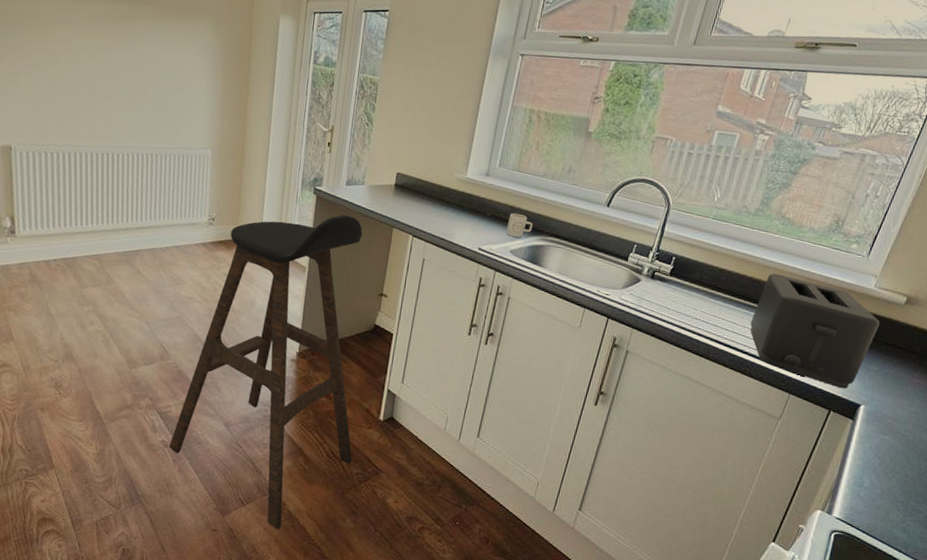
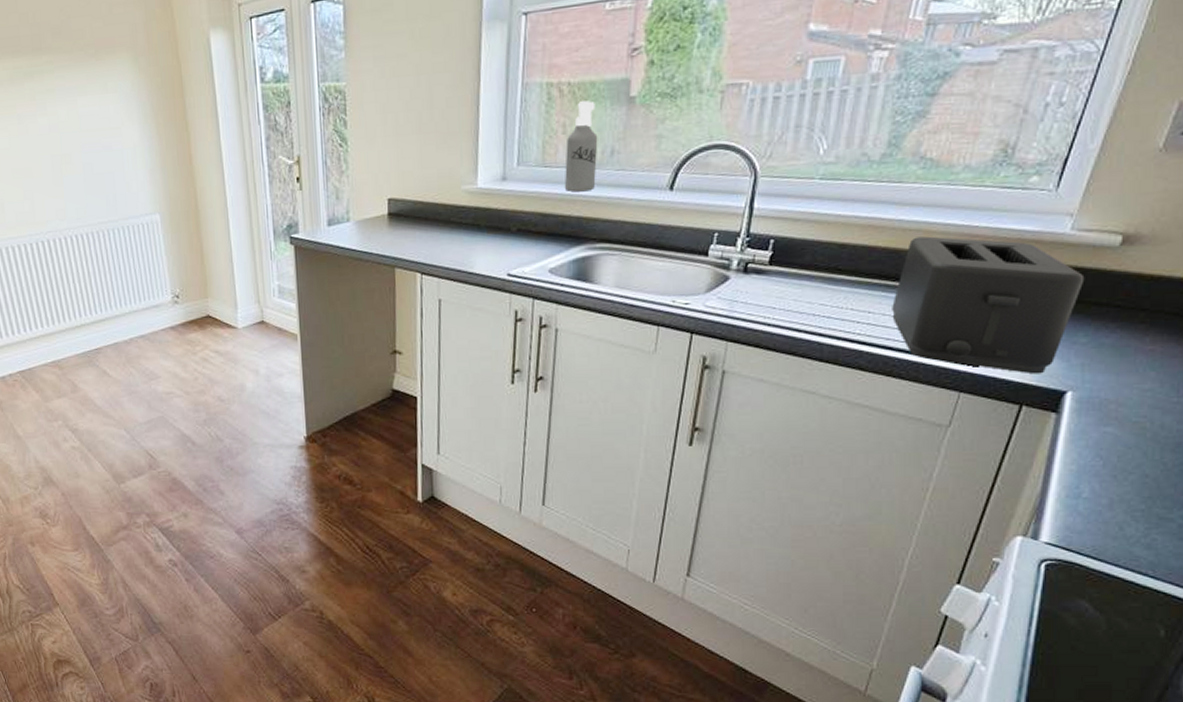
bar stool: present [168,214,363,530] -> none [178,262,393,643]
mug: present [506,213,533,238] -> none [539,220,573,253]
spray bottle: none [531,128,563,196] -> present [564,101,598,192]

